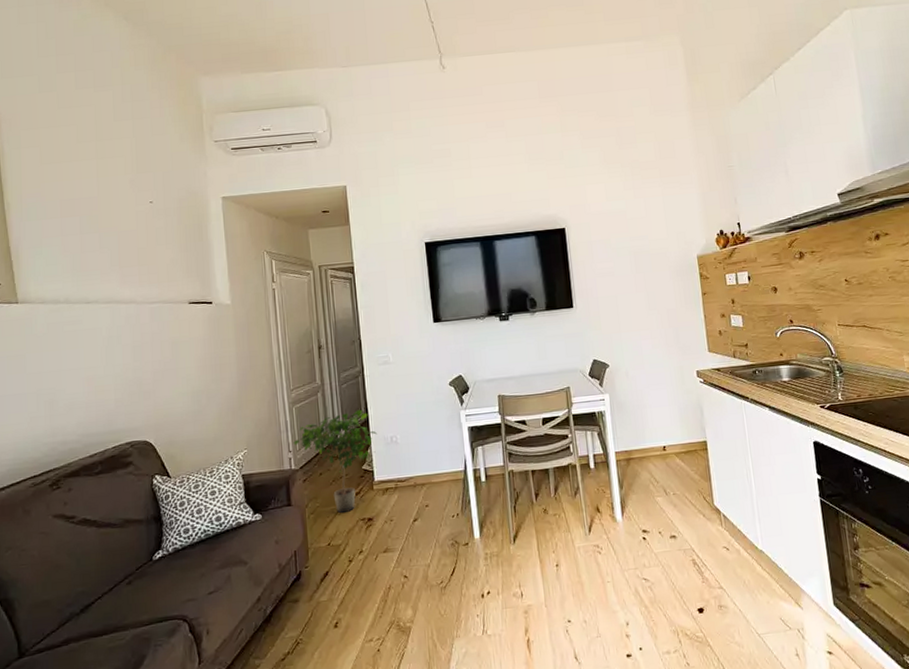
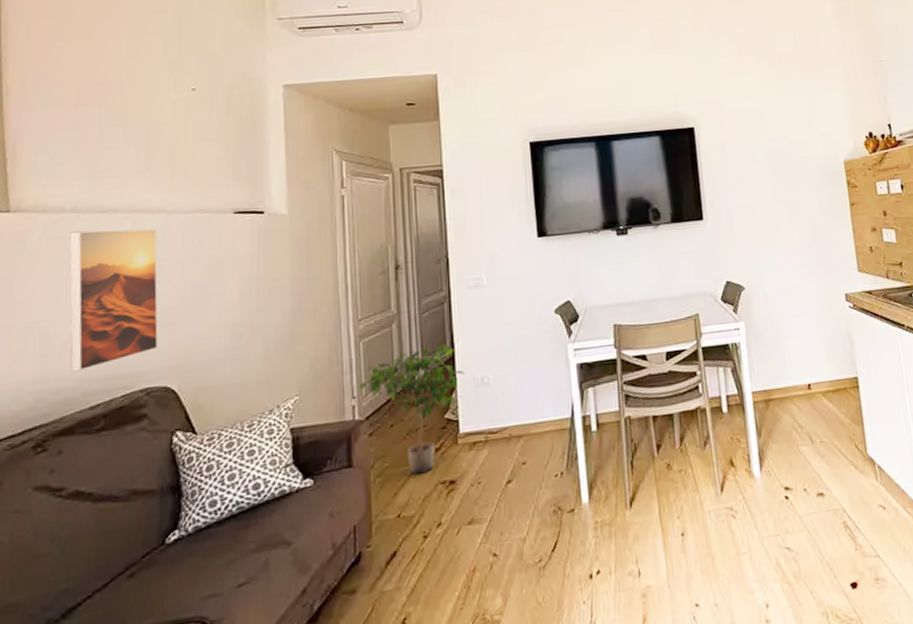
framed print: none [65,316,138,428] -> present [69,228,159,372]

